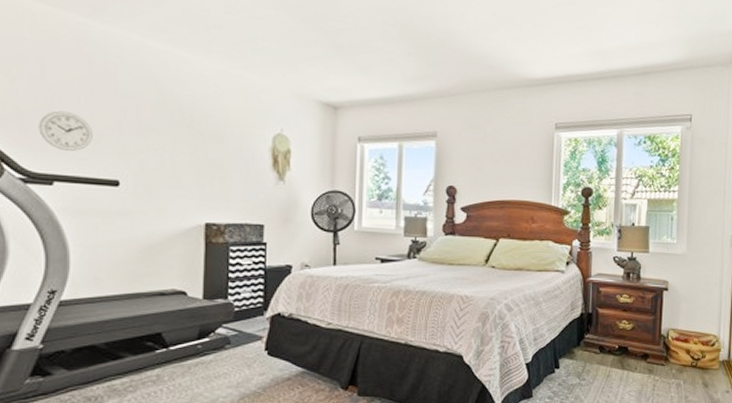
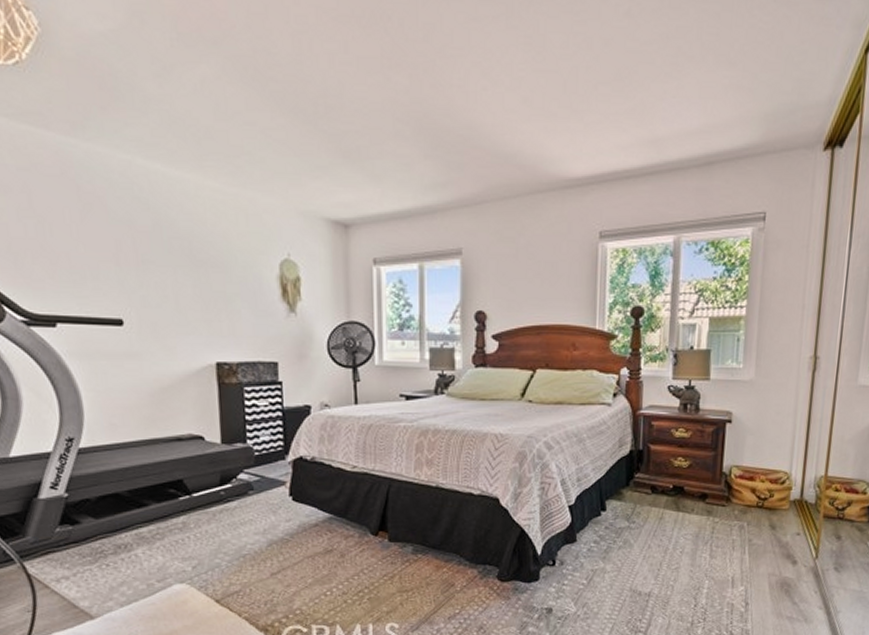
wall clock: present [39,110,92,151] -> none [33,244,90,289]

